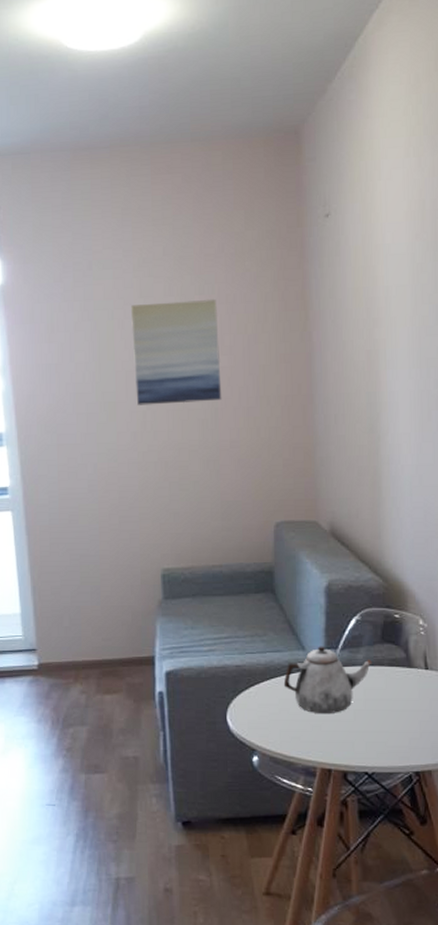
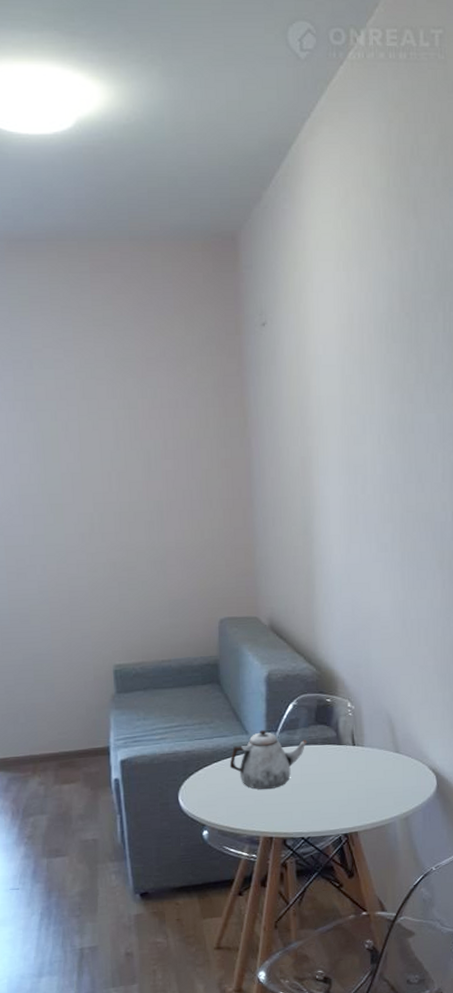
wall art: present [131,298,222,406] -> none [74,402,167,508]

